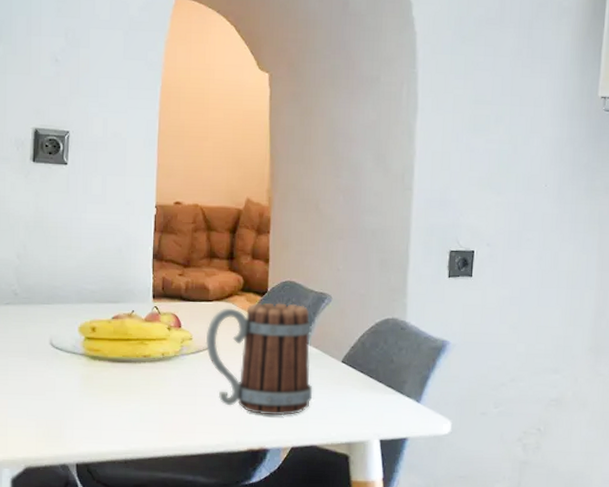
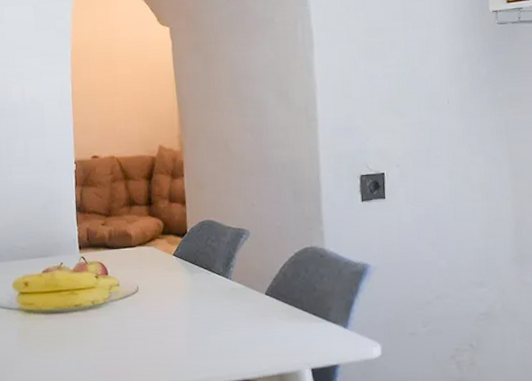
mug: present [205,303,313,416] -> none [132,241,241,354]

